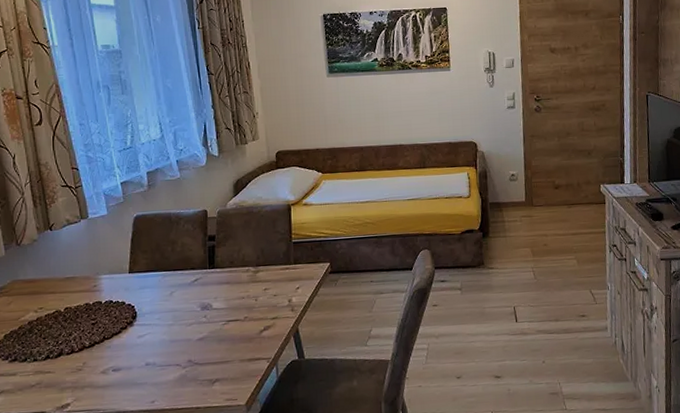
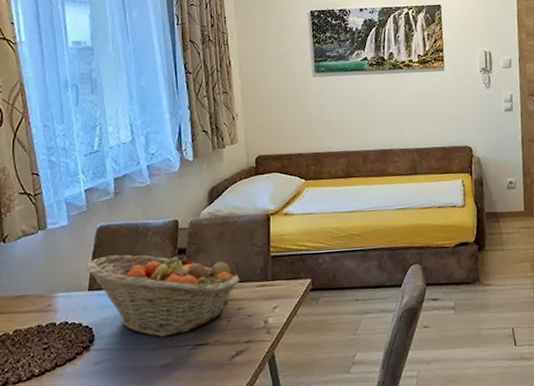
fruit basket: none [125,239,265,314] -> present [86,253,240,337]

